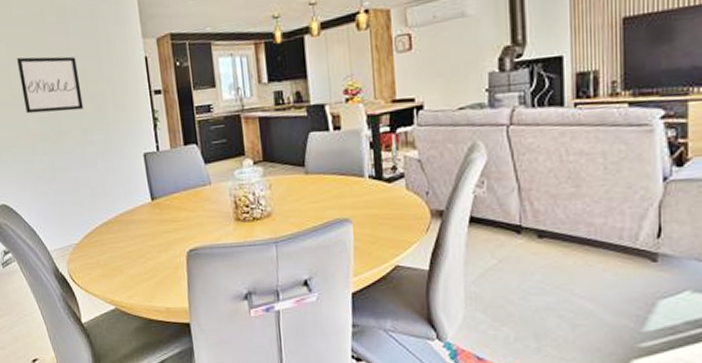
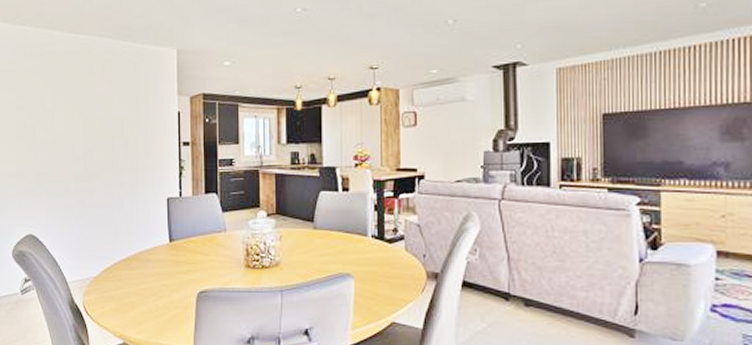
wall art: present [17,56,84,114] -> none [63,103,117,154]

